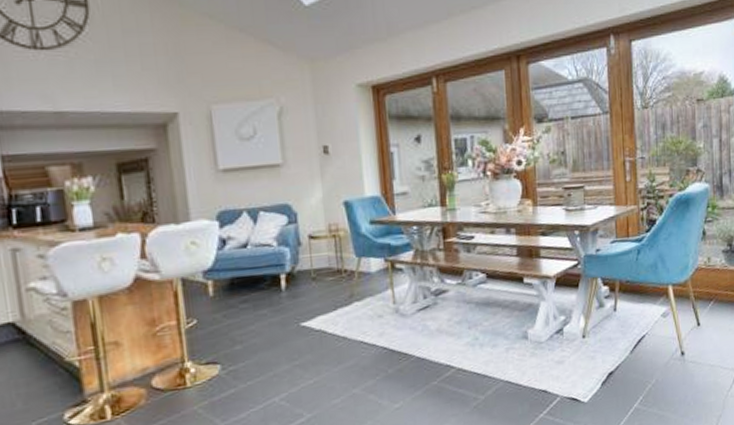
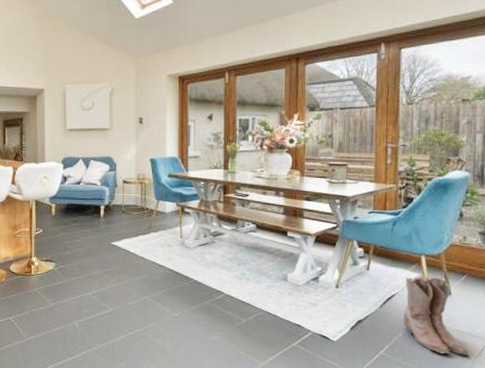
boots: none [655,307,721,394] -> present [403,276,469,355]

